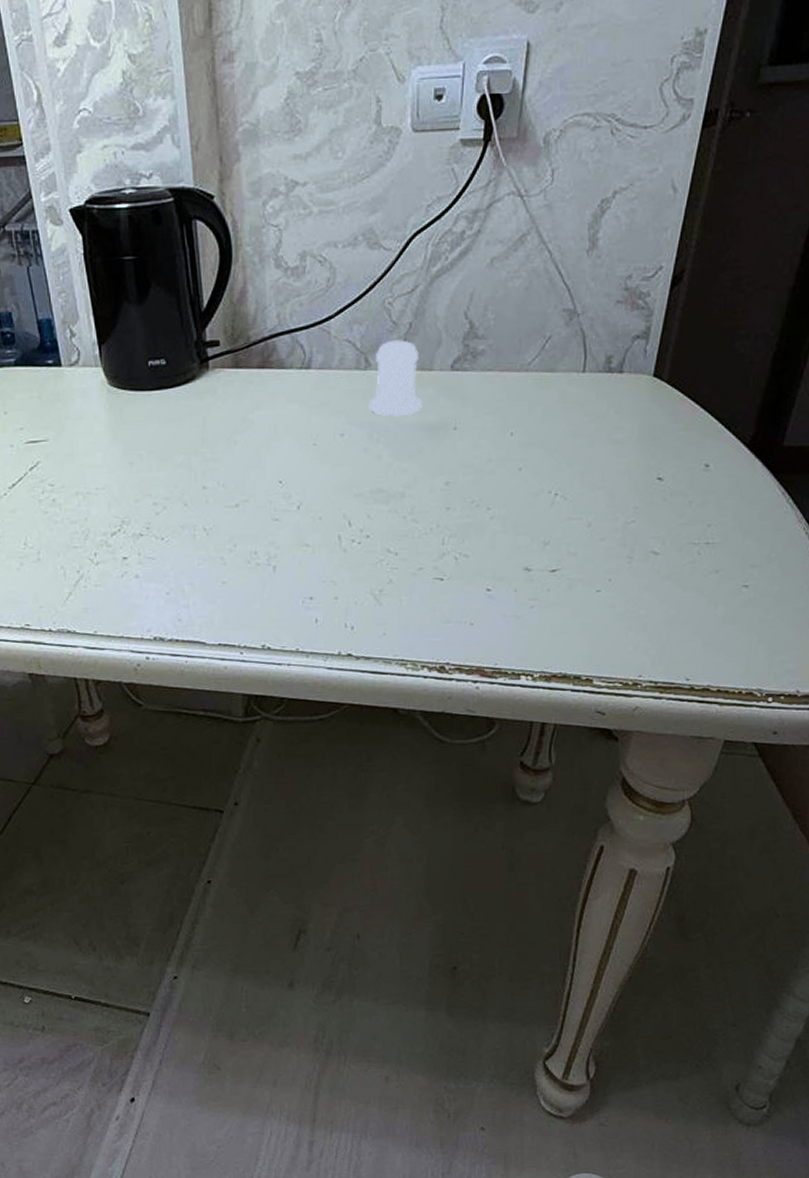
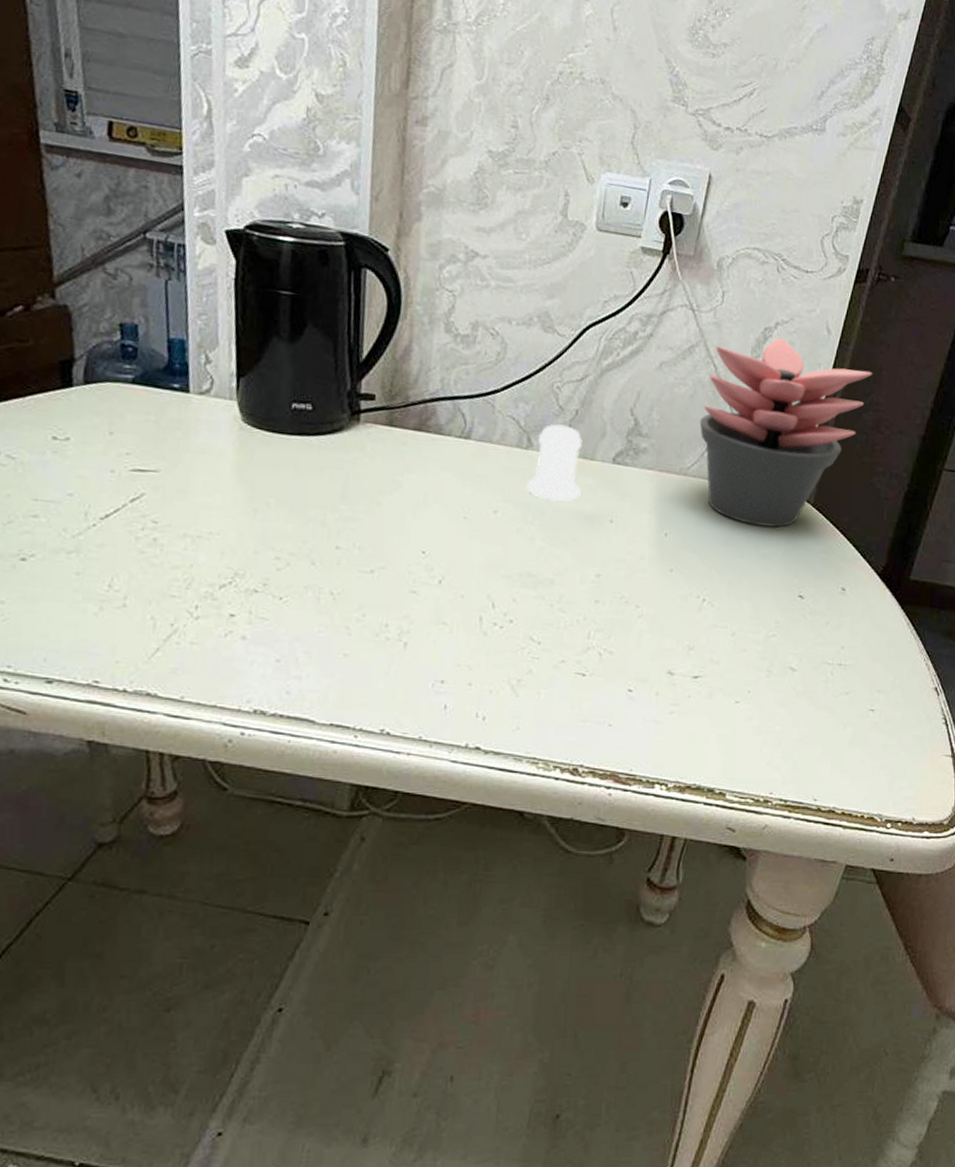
succulent plant: none [537,208,729,412] -> present [699,338,873,527]

